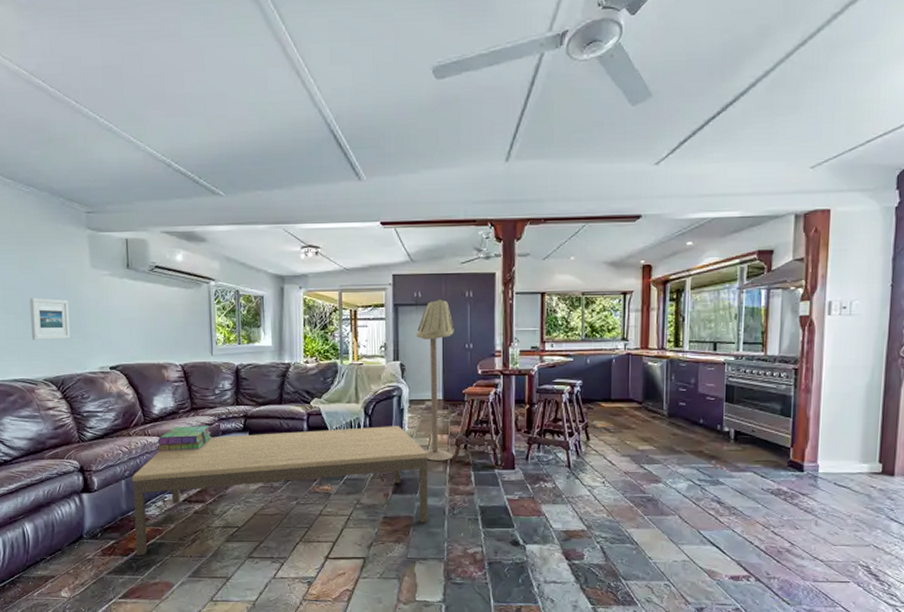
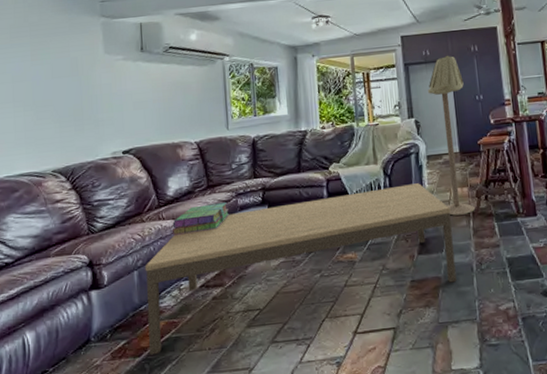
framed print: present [29,298,70,340] -> none [40,87,82,131]

